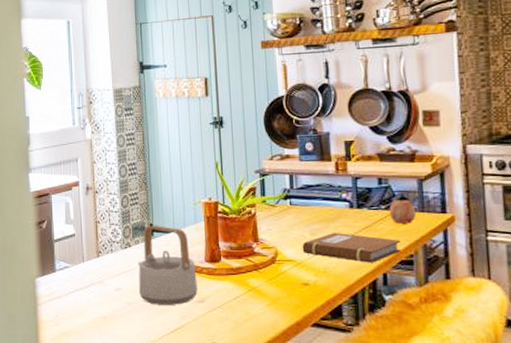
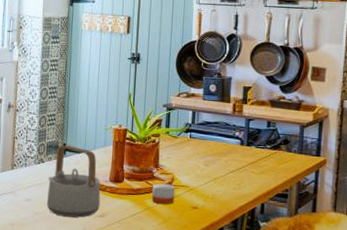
candle: none [253,259,282,283] -> present [151,183,176,204]
notebook: present [302,232,401,263] -> none [195,164,280,194]
apple: present [389,200,416,224] -> none [273,142,295,163]

